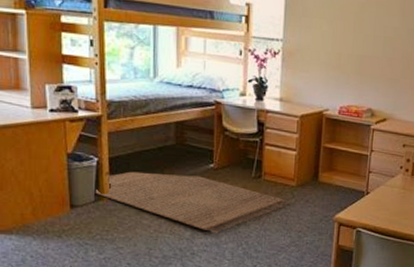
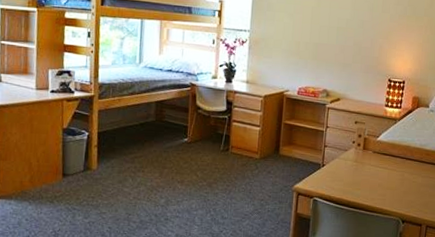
rug: present [93,171,292,233] -> none [83,144,256,201]

